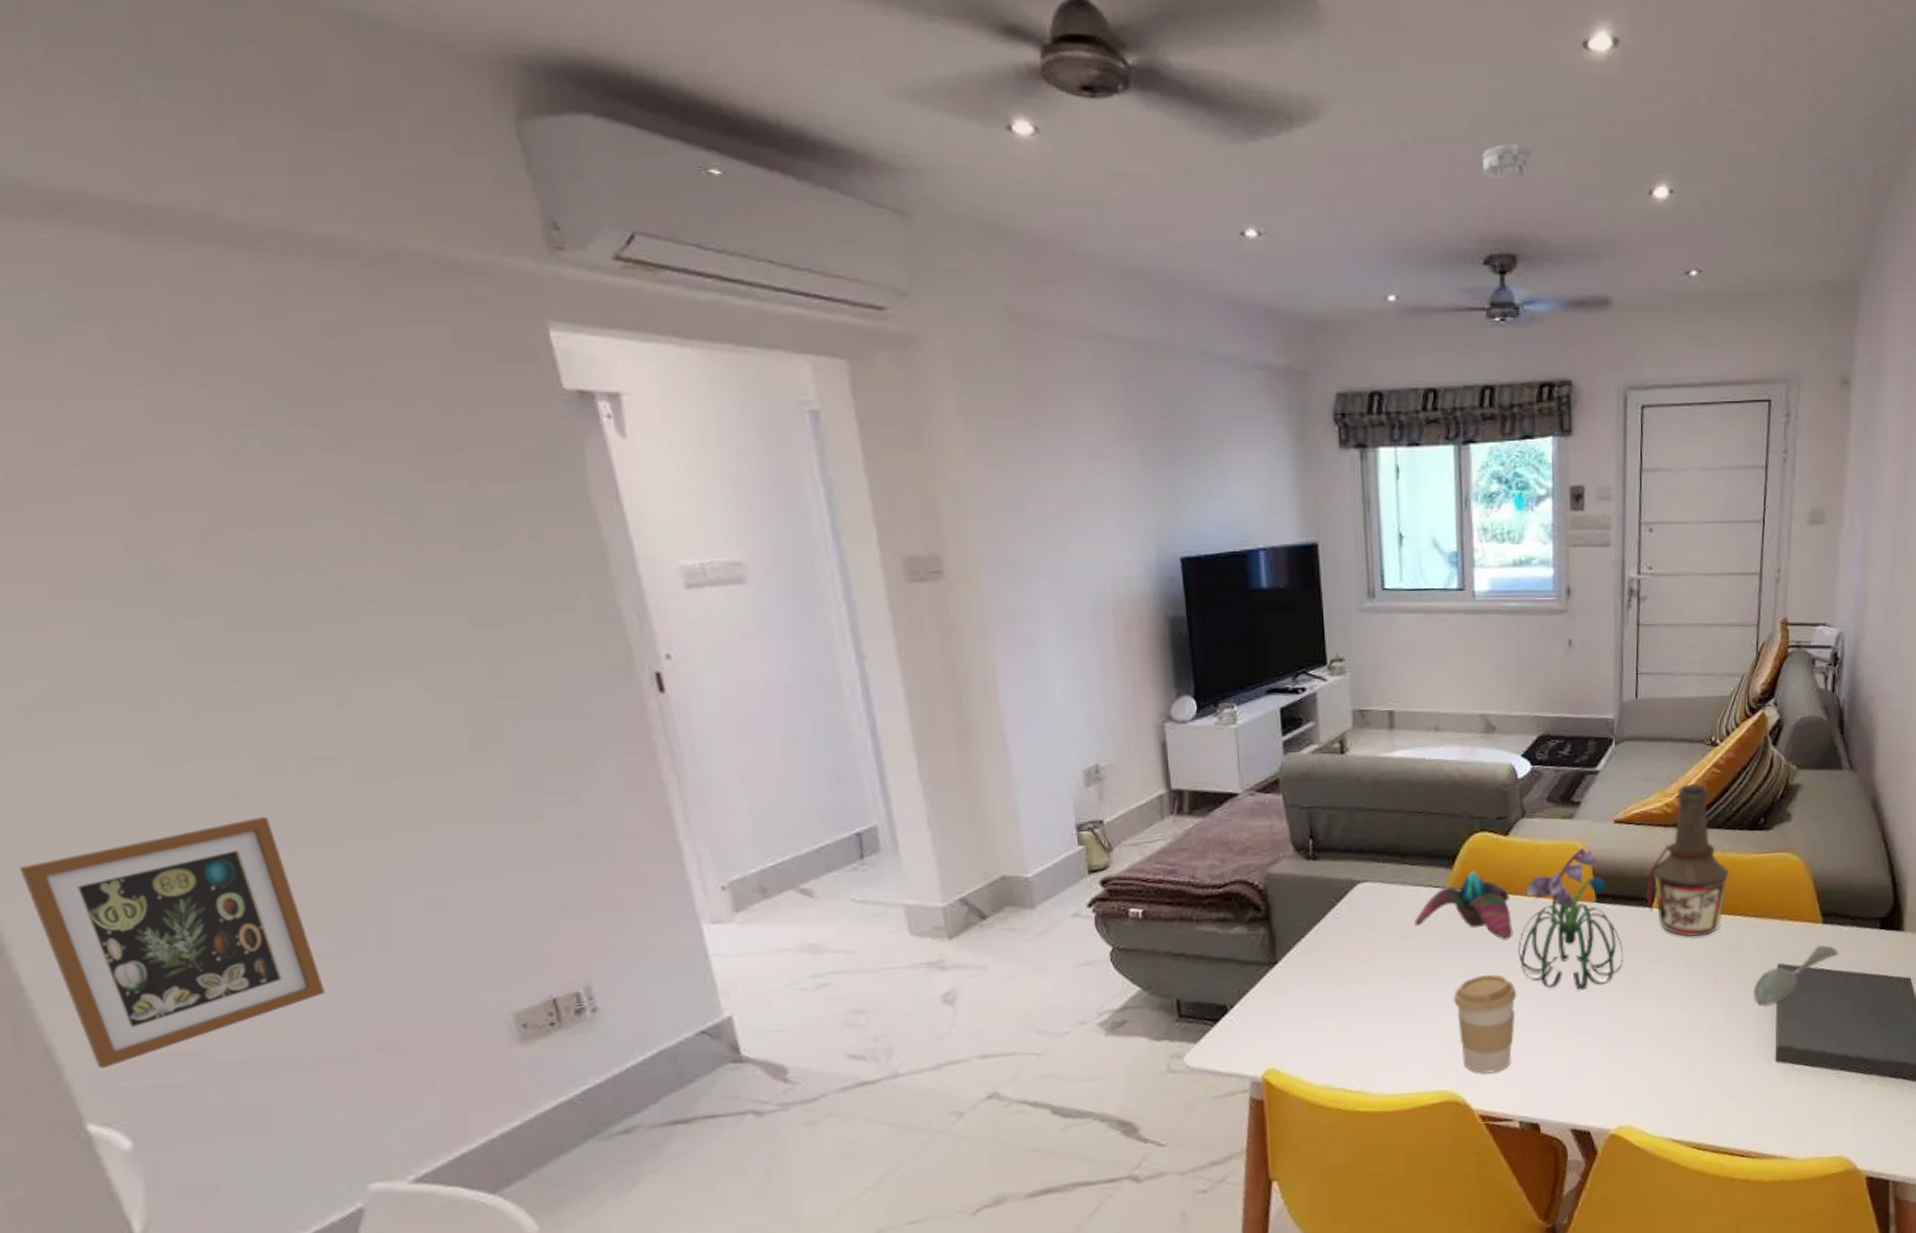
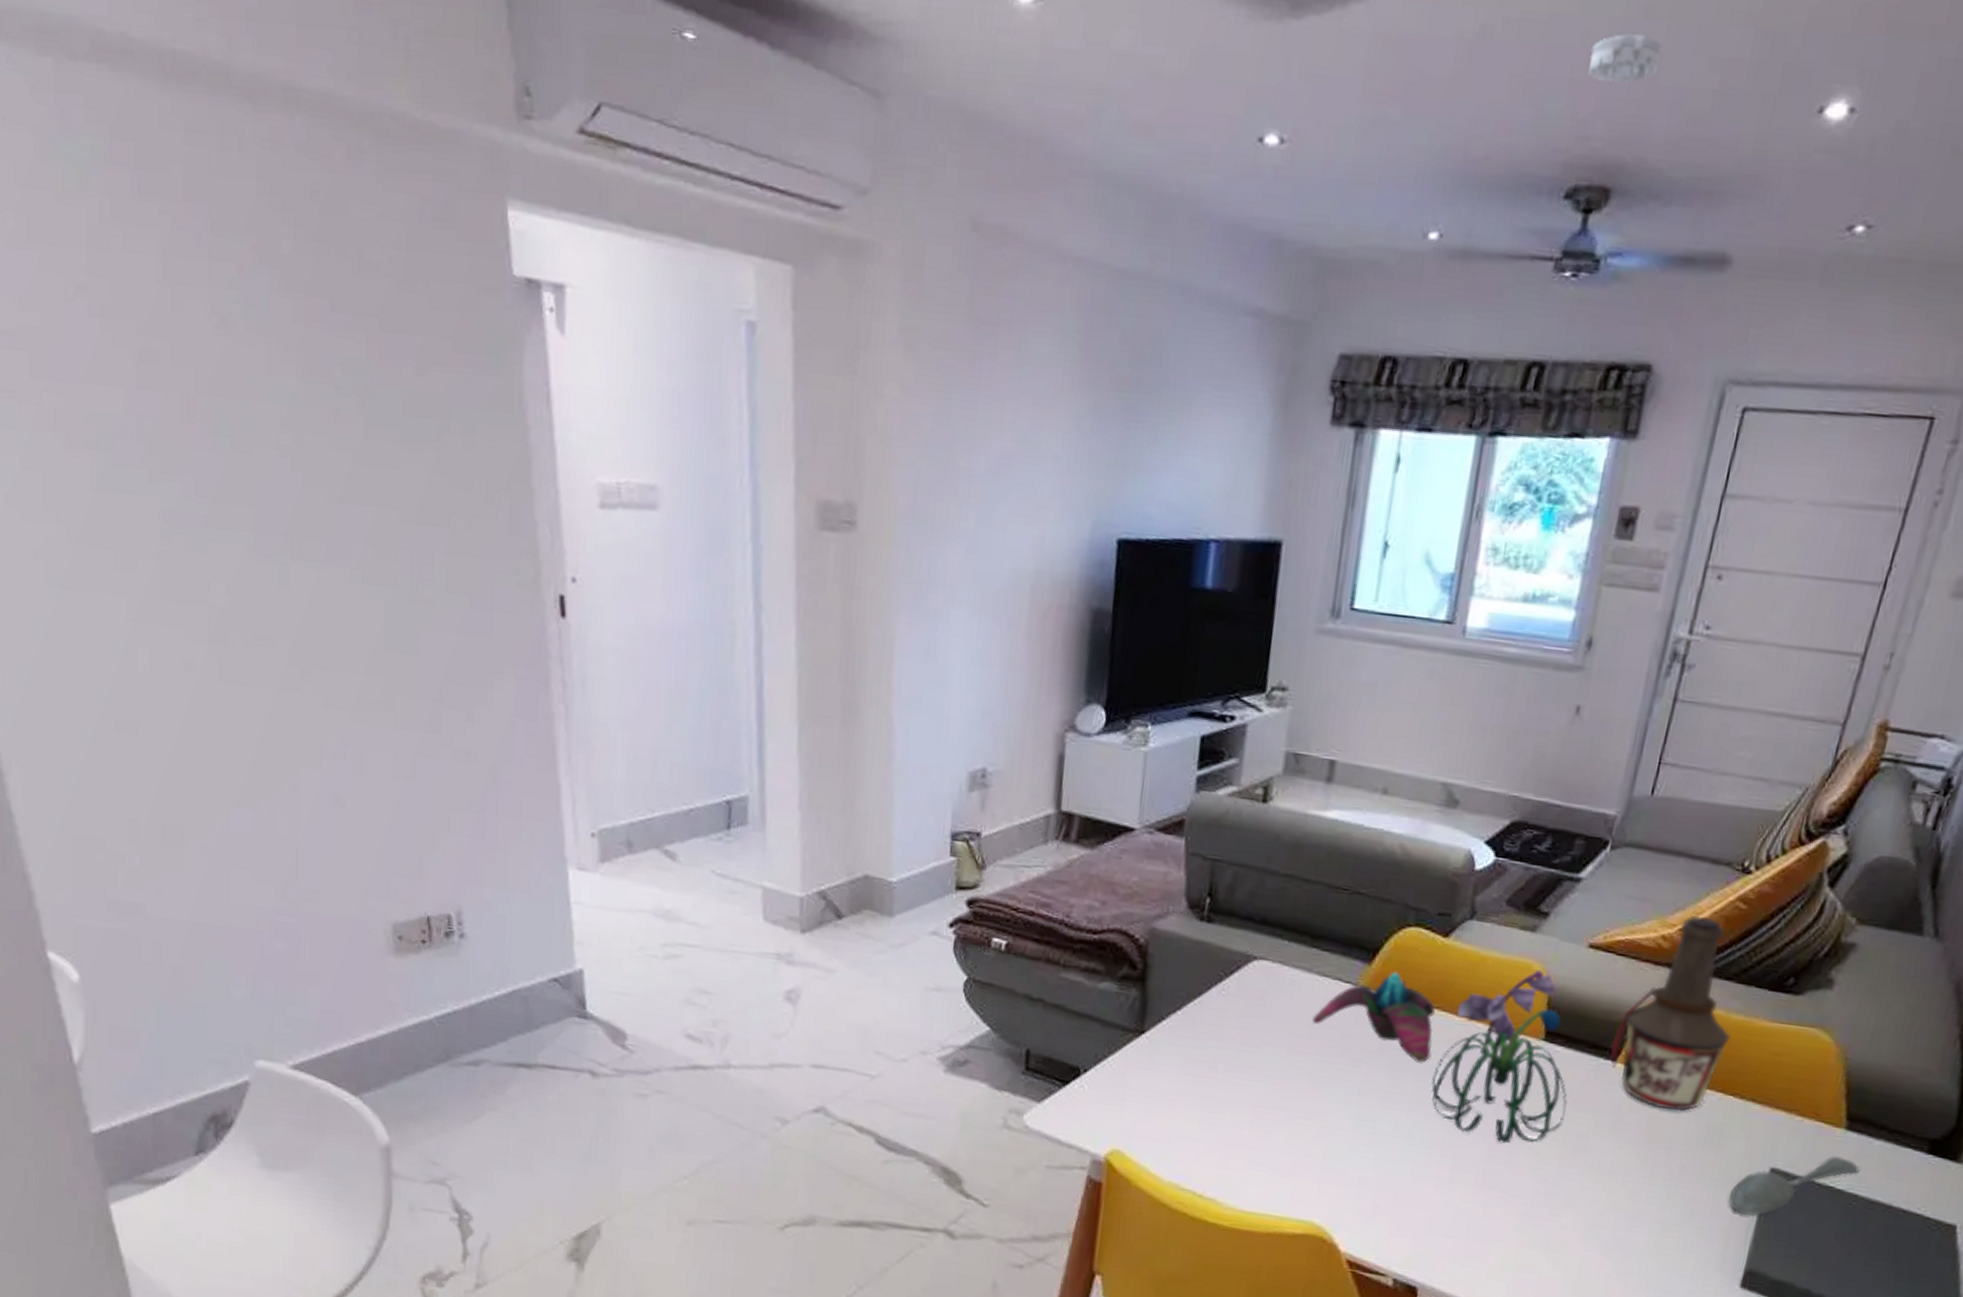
picture frame: present [20,816,325,1069] -> none [19,687,240,903]
coffee cup: present [1454,974,1517,1074] -> none [1339,1098,1422,1216]

